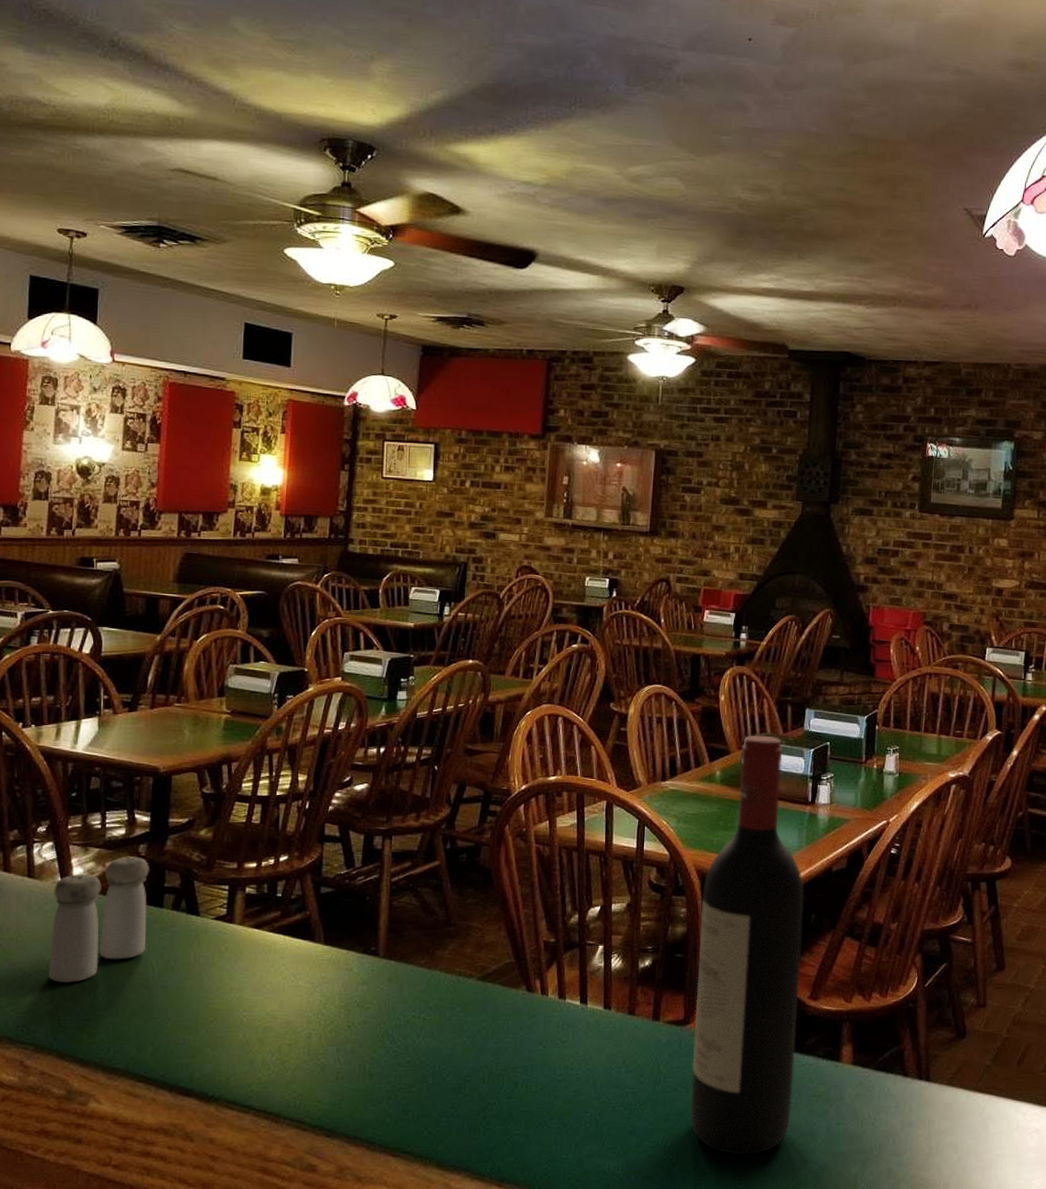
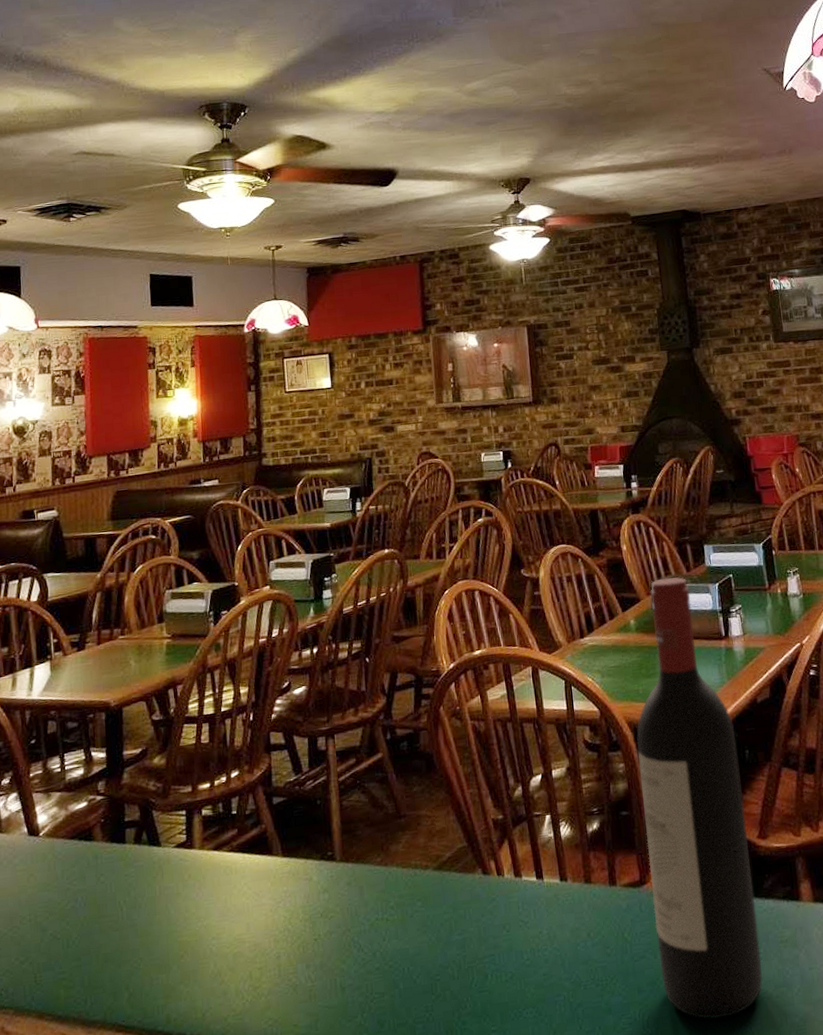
salt and pepper shaker: present [49,856,149,983] -> none [21,794,112,938]

